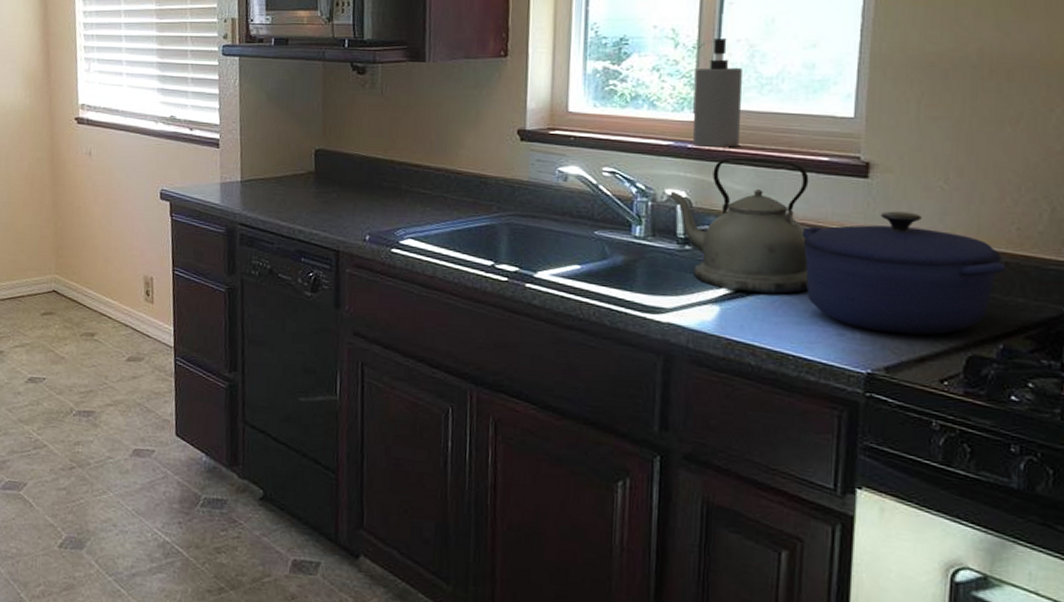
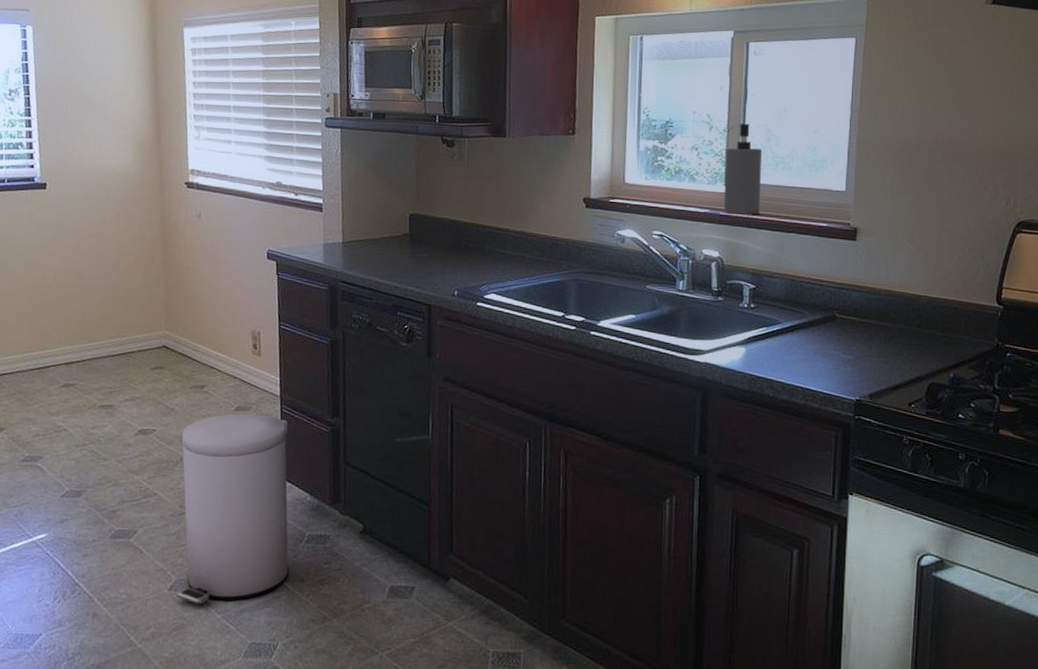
pedal bin: none [65,364,183,565] -> present [175,413,289,605]
kettle: present [670,157,809,294] -> none [706,223,813,337]
cooking pot: present [802,211,1007,336] -> none [807,267,955,369]

